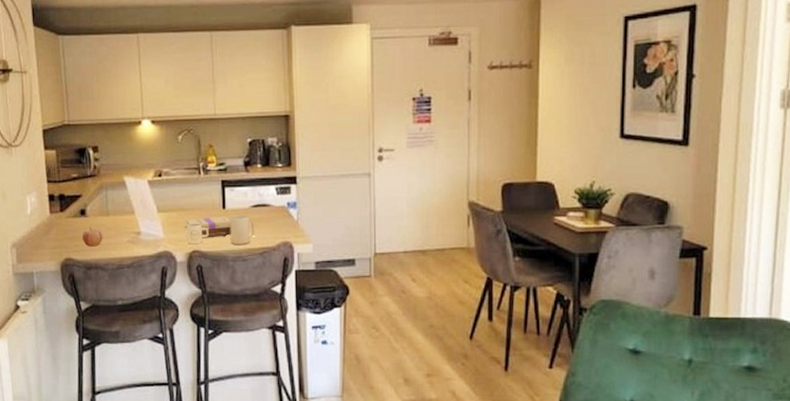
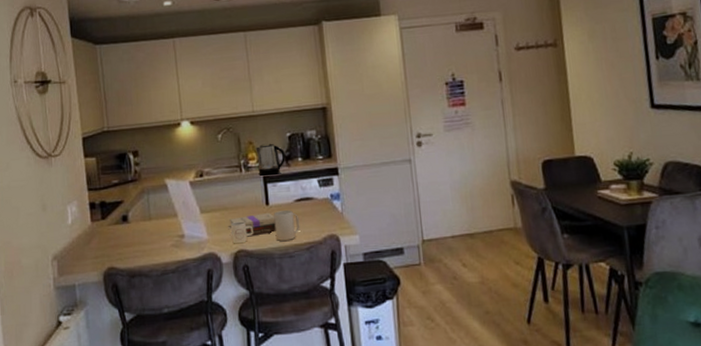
fruit: present [82,227,103,247] -> none [124,233,146,254]
kettle: none [215,148,246,180] -> present [255,143,286,177]

